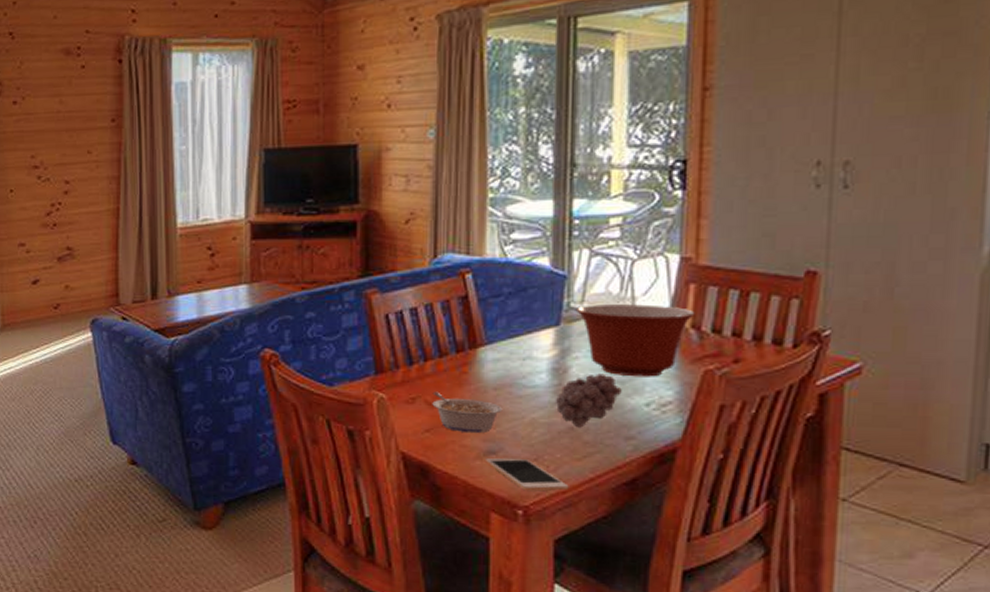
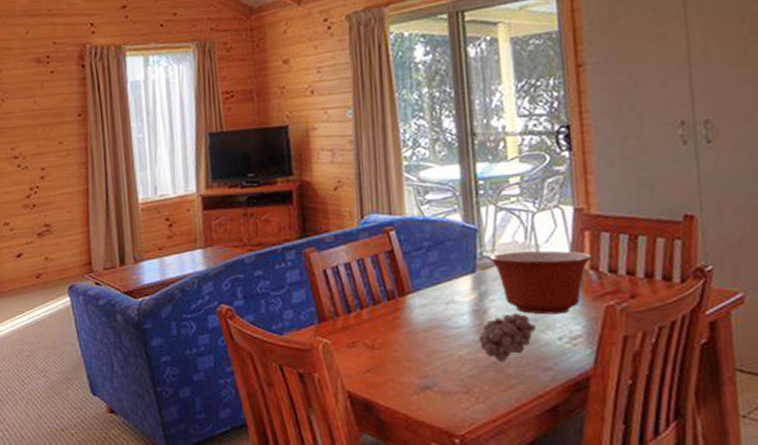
legume: present [432,391,503,434] -> none [370,335,433,372]
cell phone: present [486,457,569,491] -> none [422,392,499,421]

